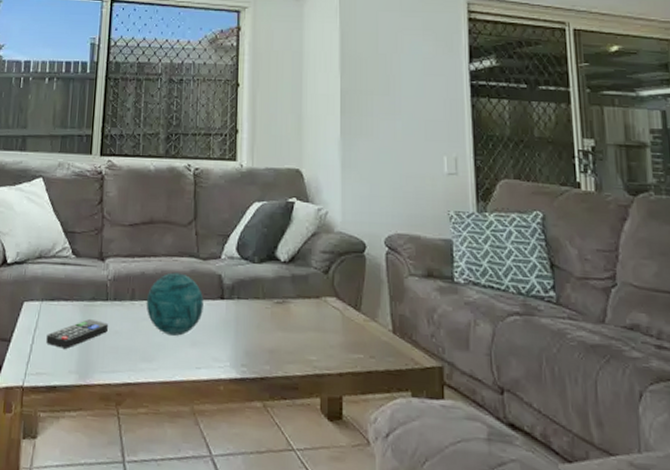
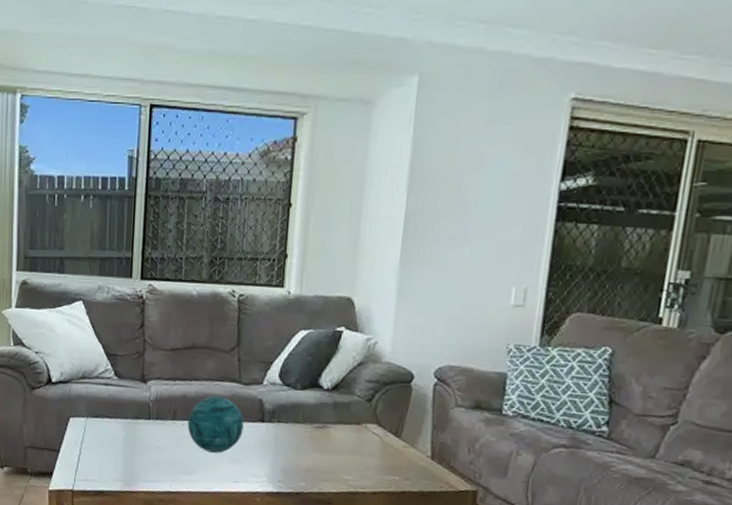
remote control: present [46,319,108,349] -> none [93,435,151,460]

